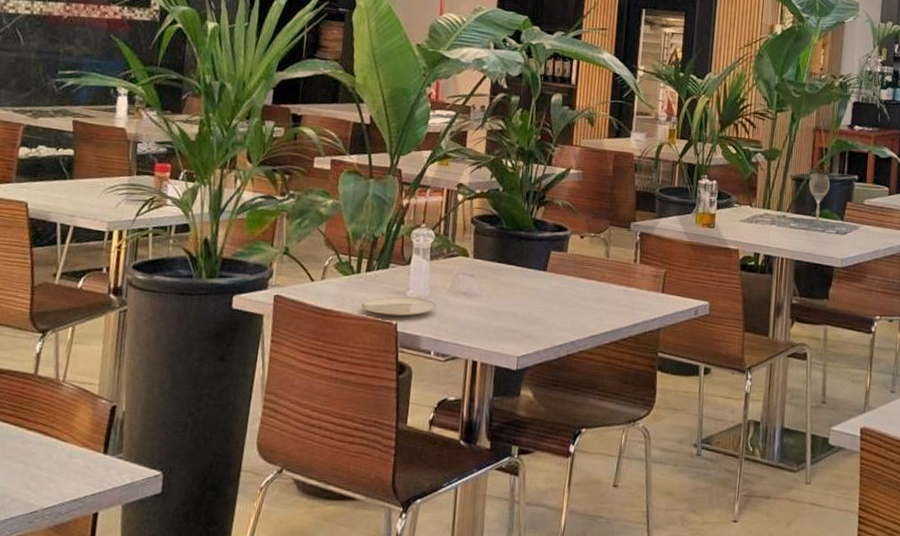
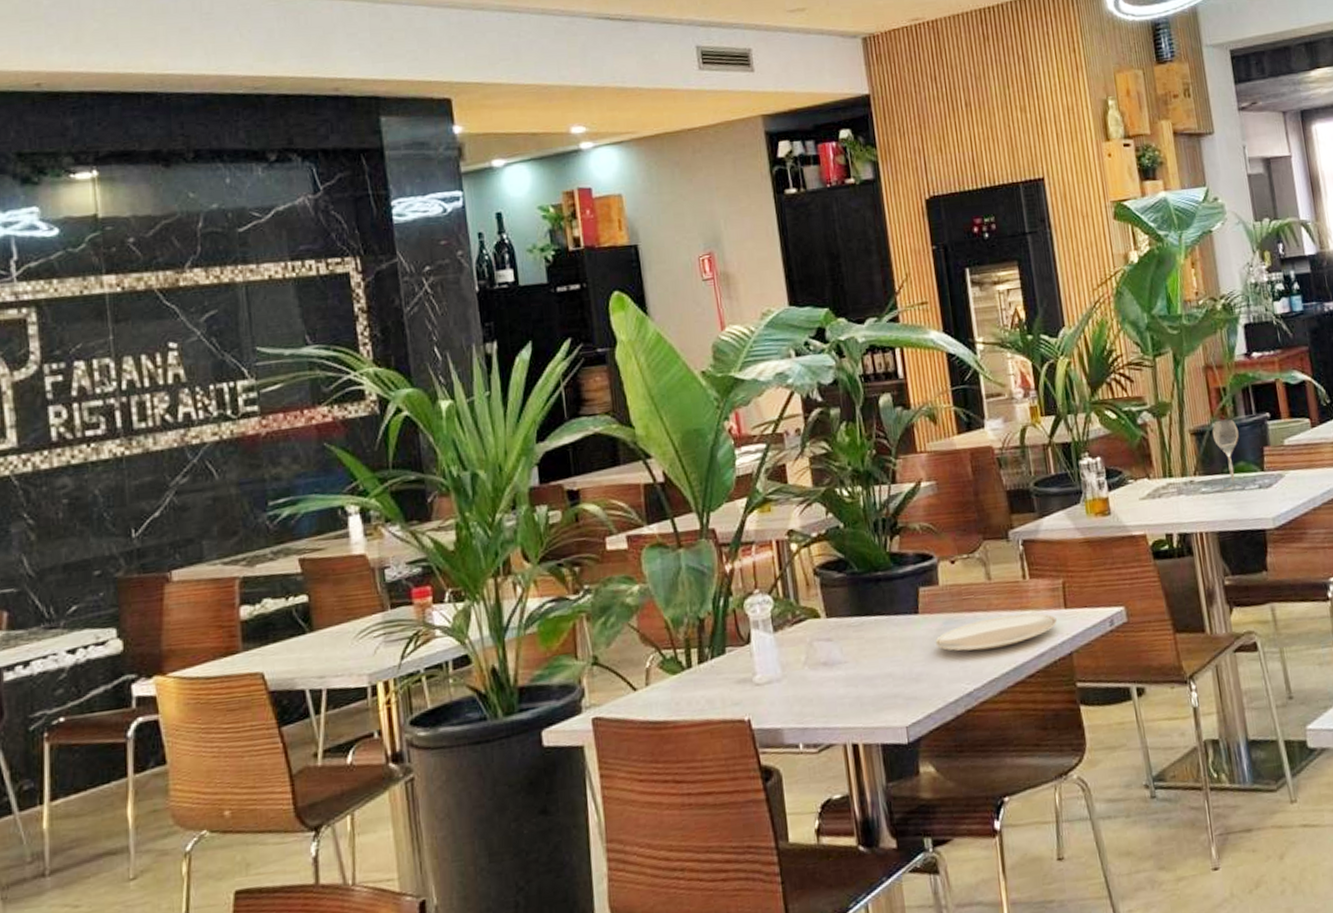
plate: present [361,296,437,317] -> none [701,681,794,714]
plate: none [554,287,654,313] -> present [935,613,1057,651]

